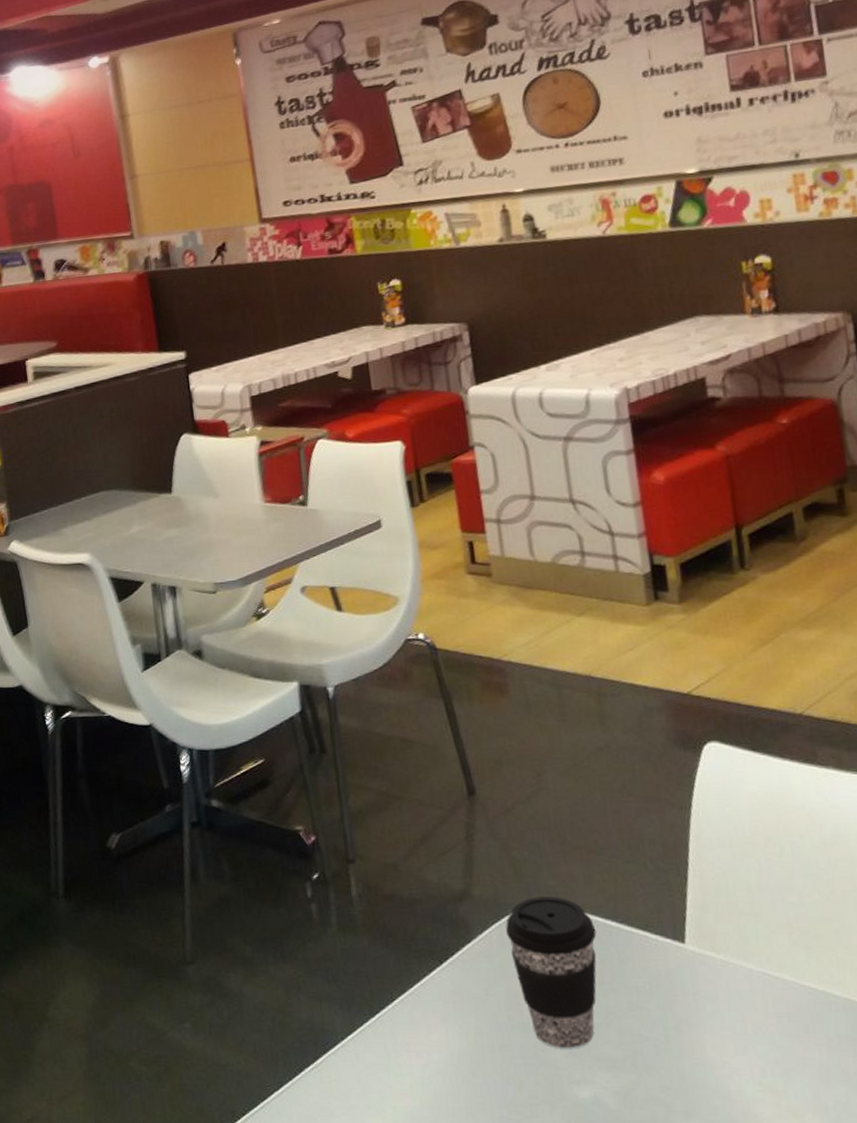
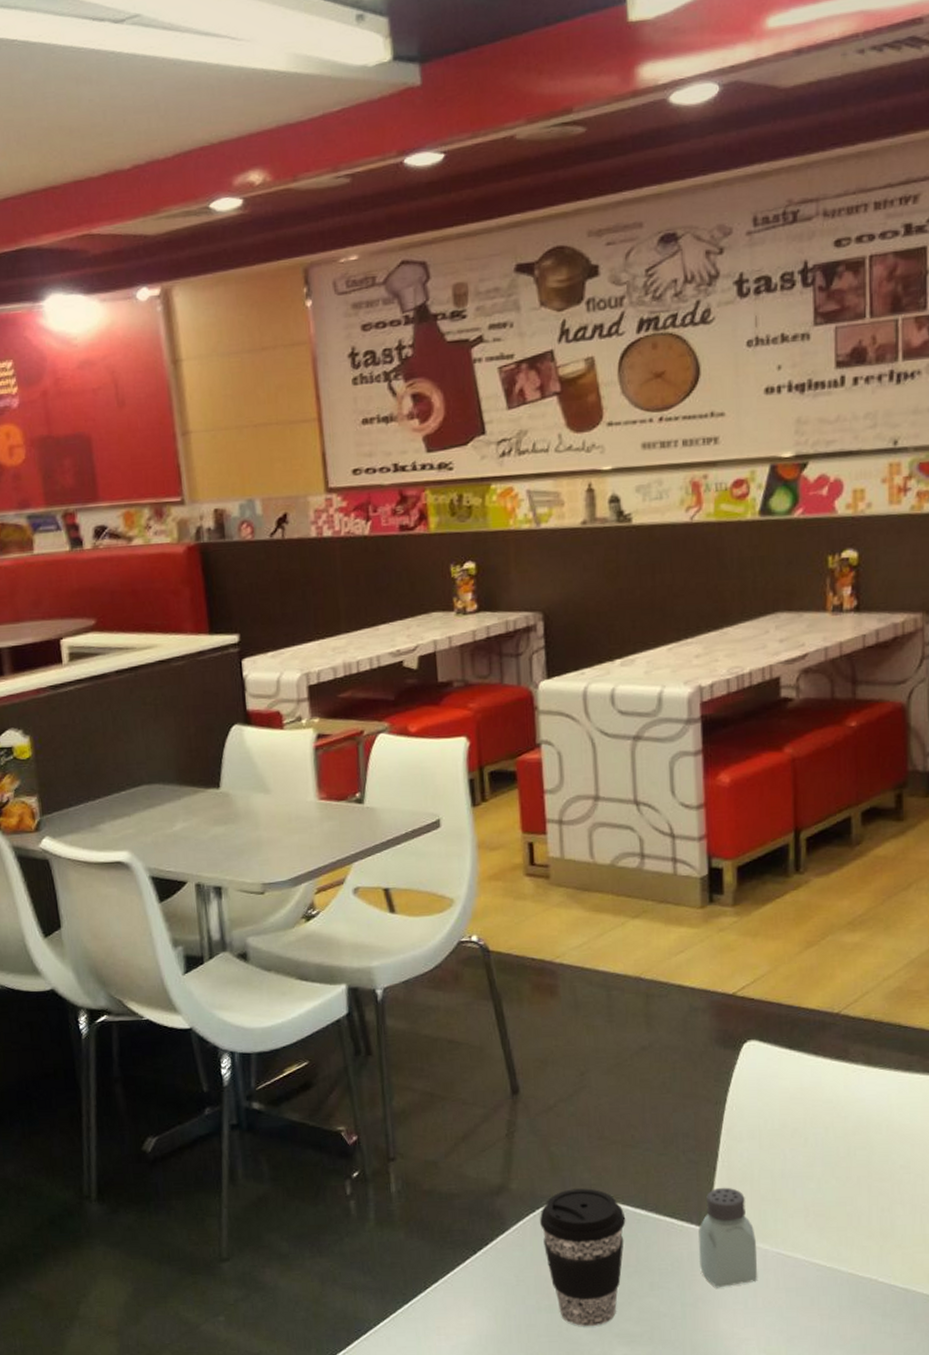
saltshaker: none [674,898,744,1011] -> present [698,1187,758,1288]

